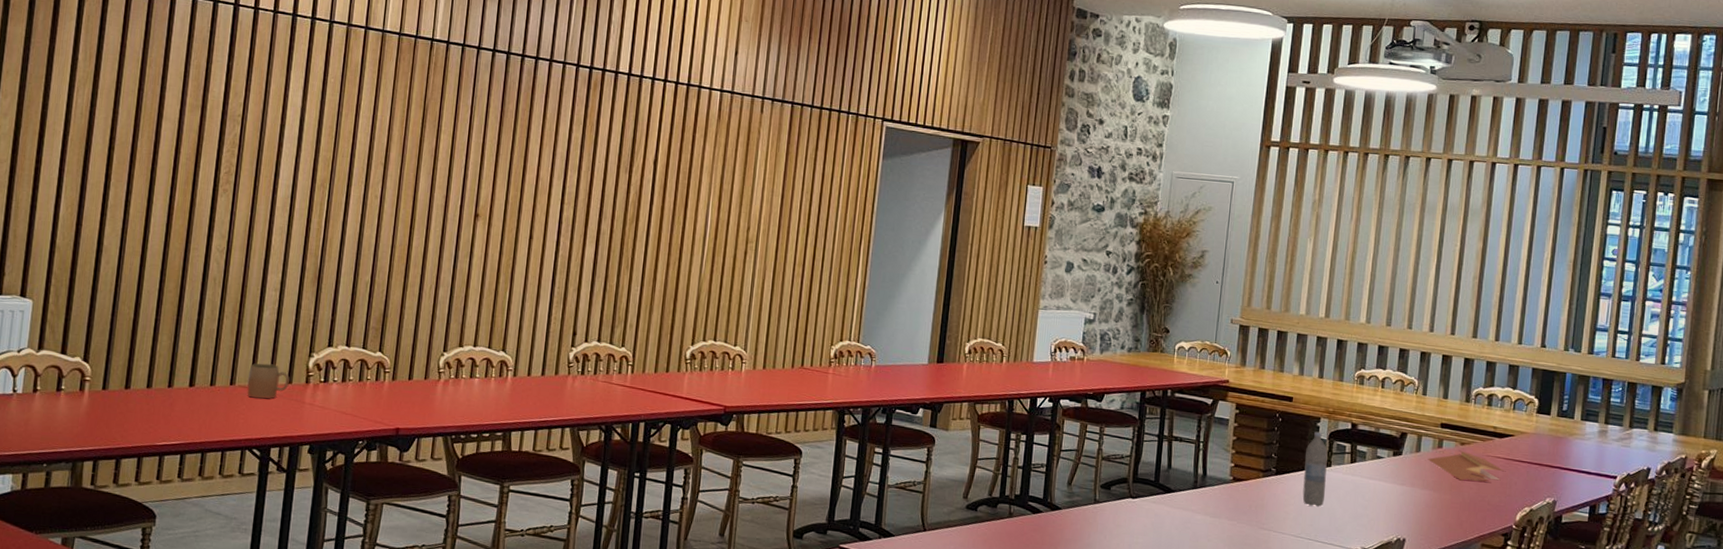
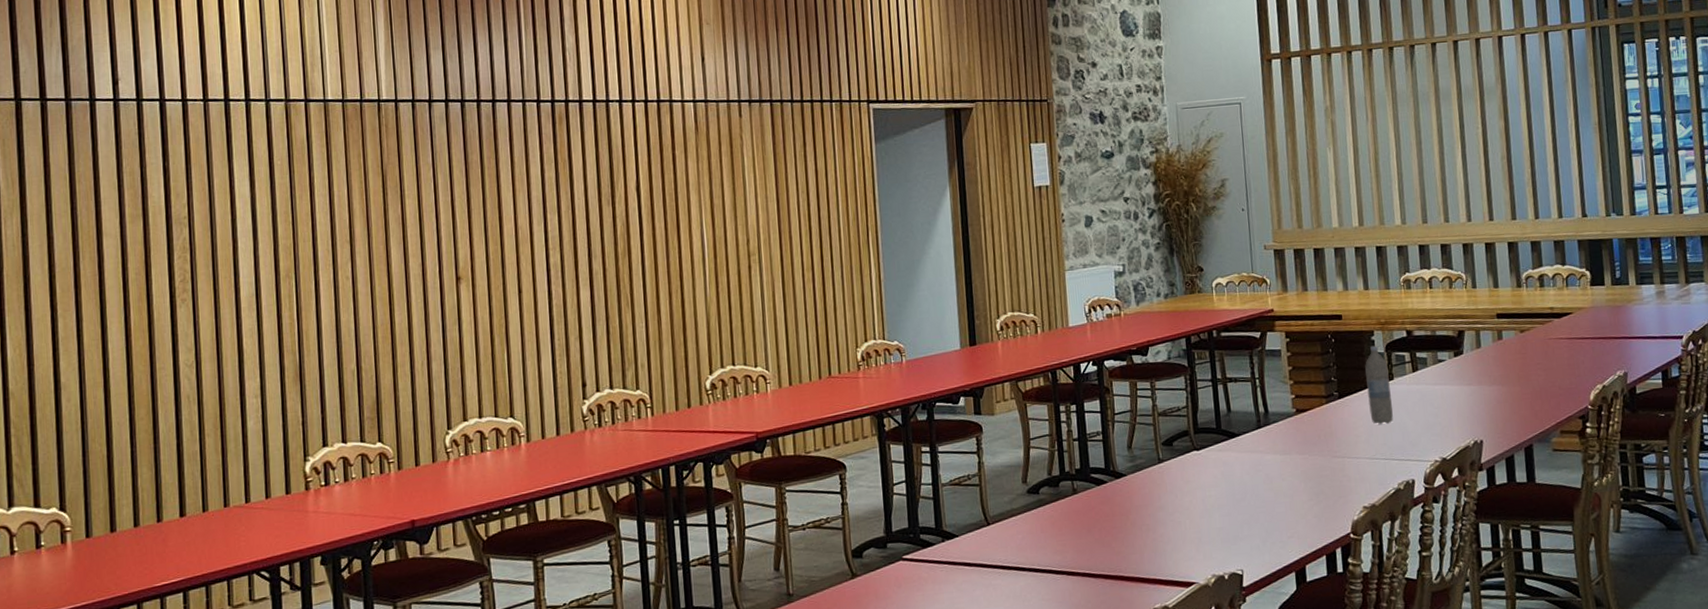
mug: present [247,363,290,399] -> none [241,476,288,517]
papers: present [1427,450,1506,483] -> none [1490,338,1571,370]

